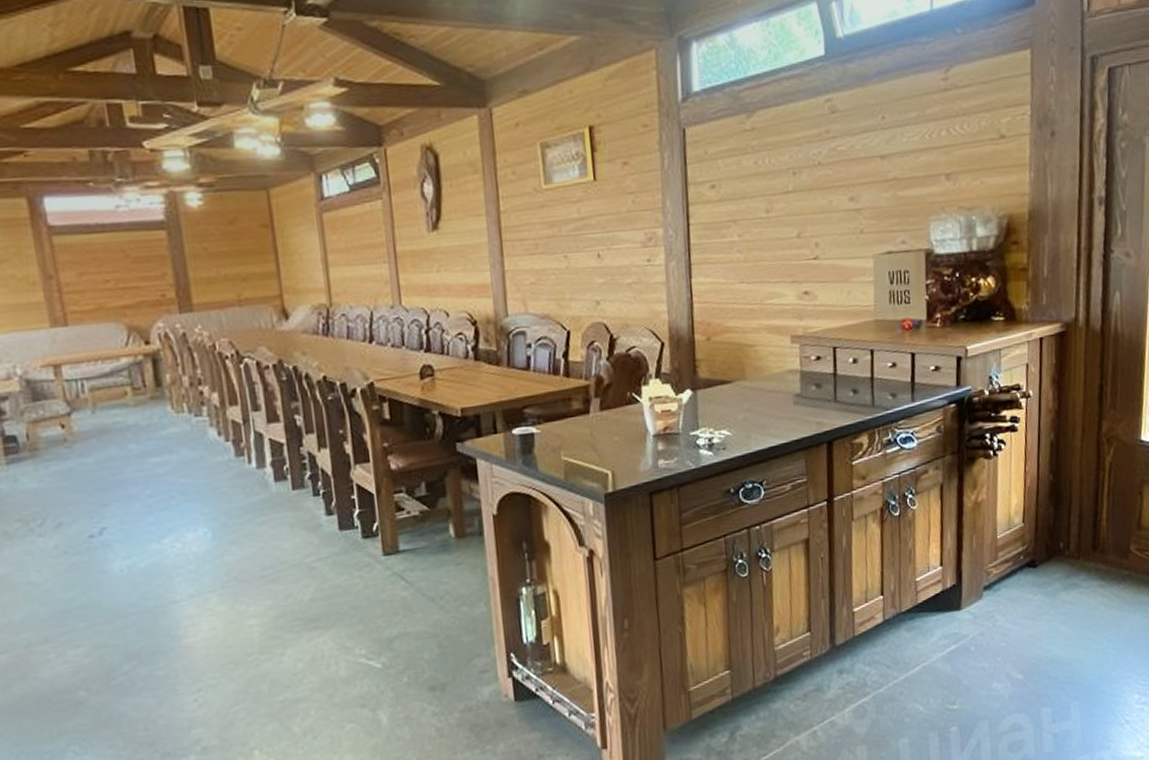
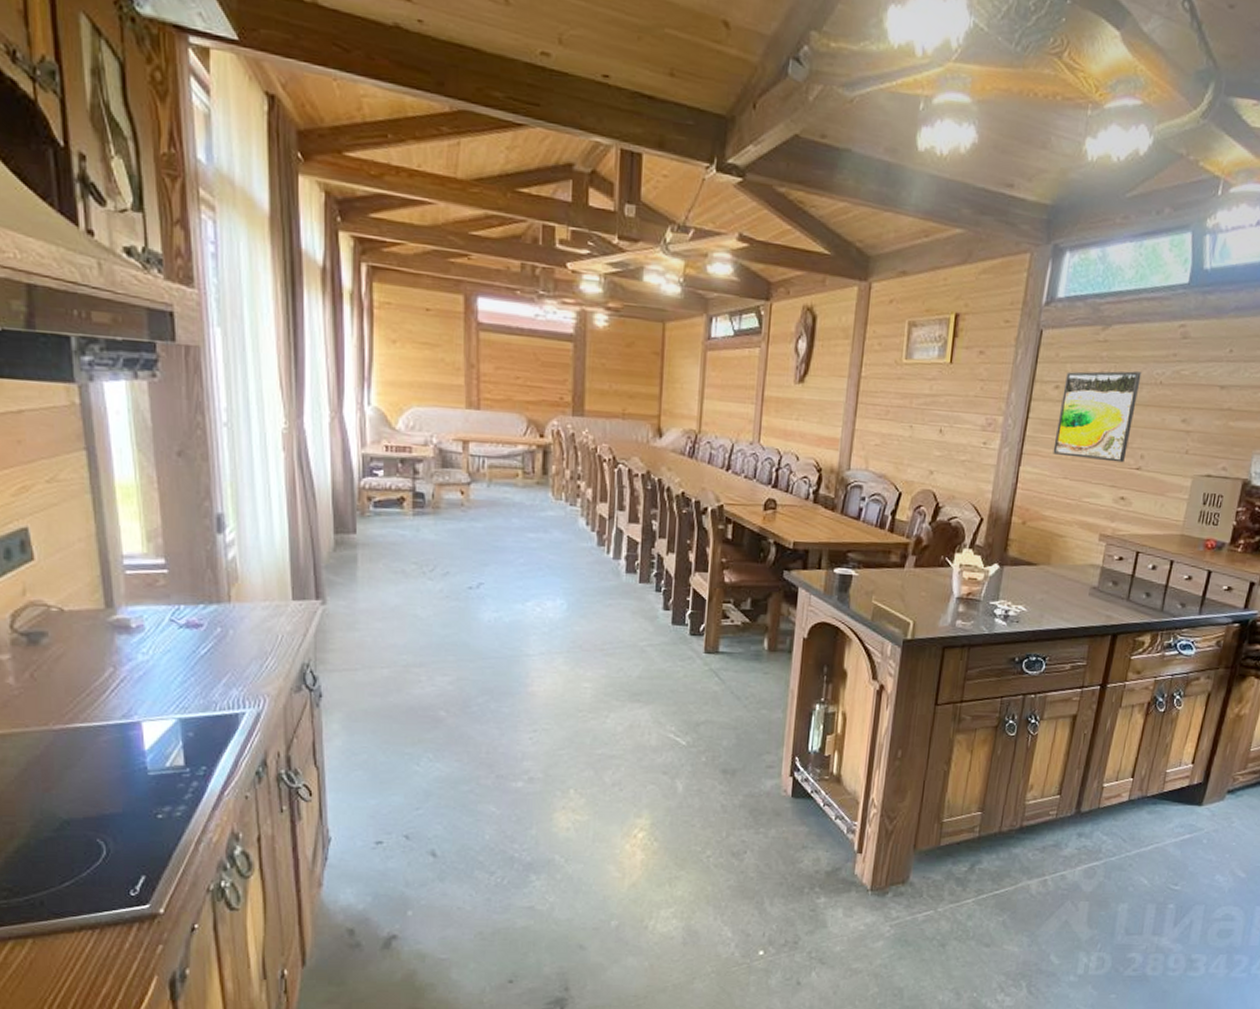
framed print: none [719,156,800,259] -> present [1053,371,1142,463]

